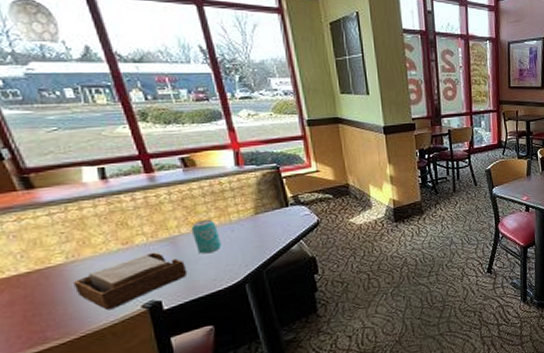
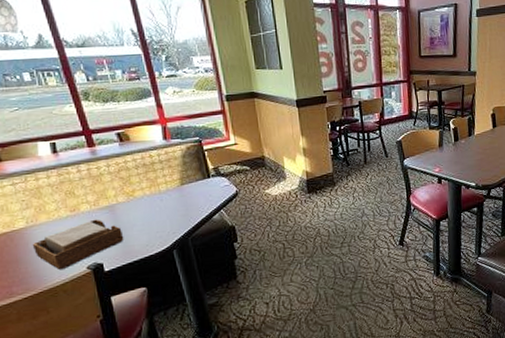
beverage can: present [191,219,221,254] -> none [126,189,152,222]

